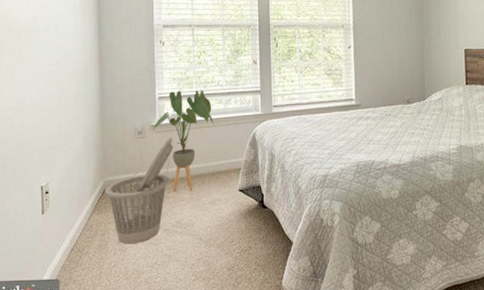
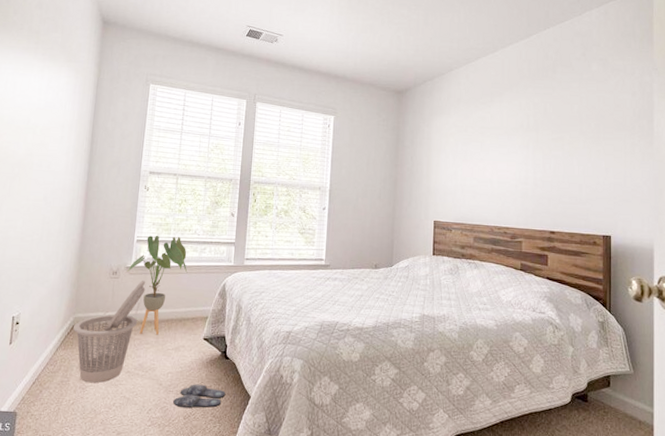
slippers: none [215,235,267,259] -> present [173,384,226,408]

